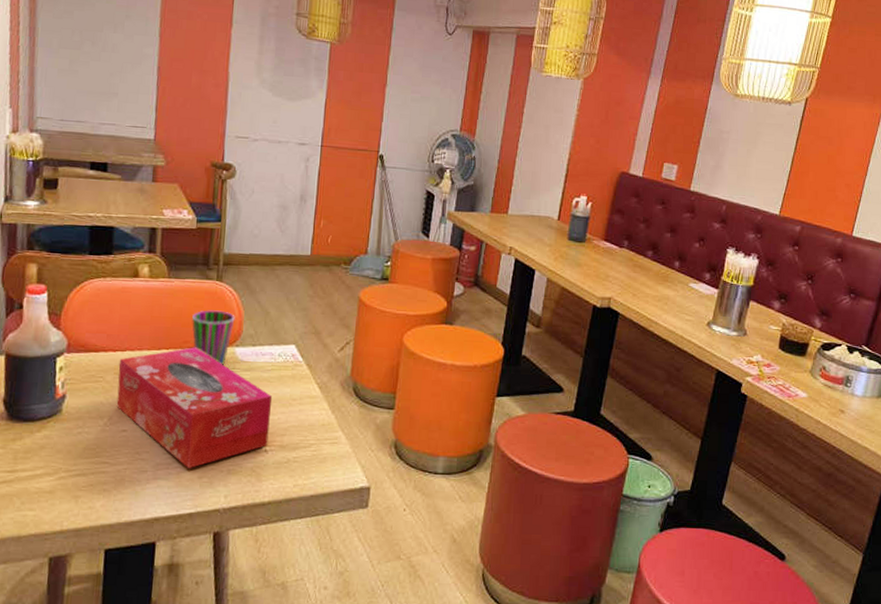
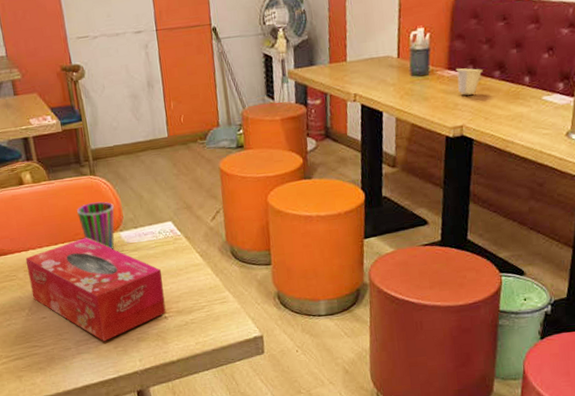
cup: none [611,241,637,269] -> present [455,68,483,95]

